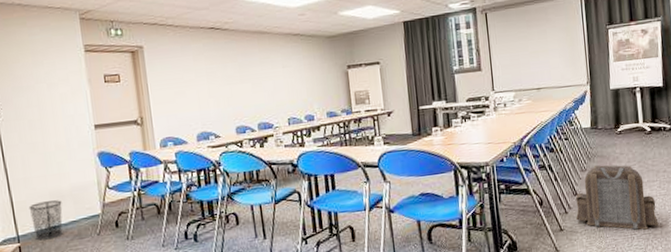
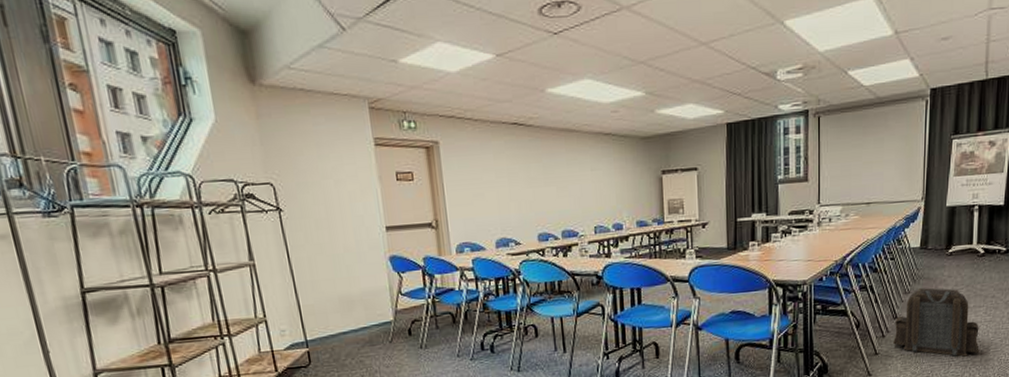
waste bin: present [28,200,63,241] -> none [317,305,353,346]

